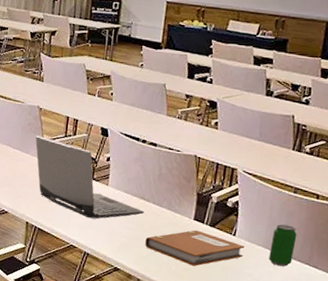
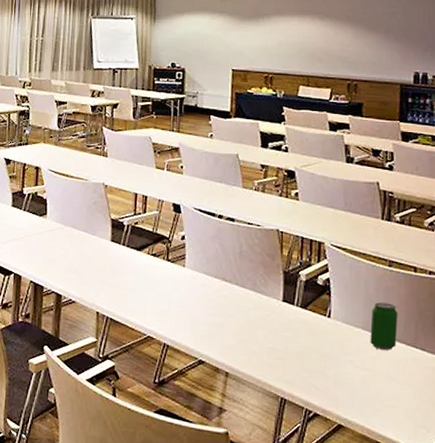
laptop computer: present [35,135,145,219] -> none [102,215,227,306]
notebook: present [145,230,244,266] -> none [231,313,342,355]

